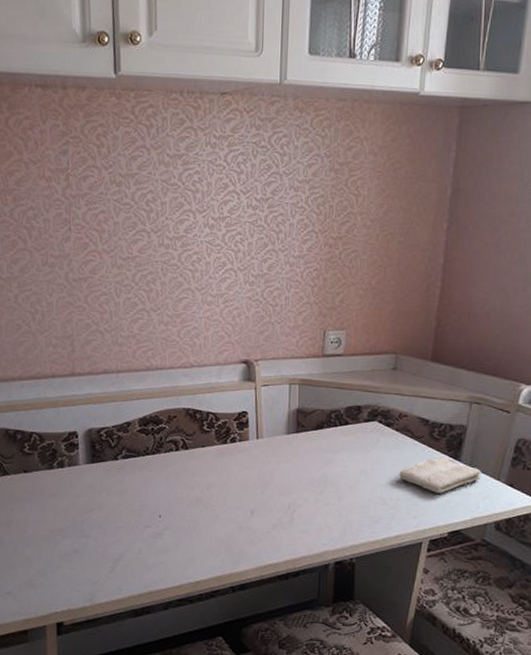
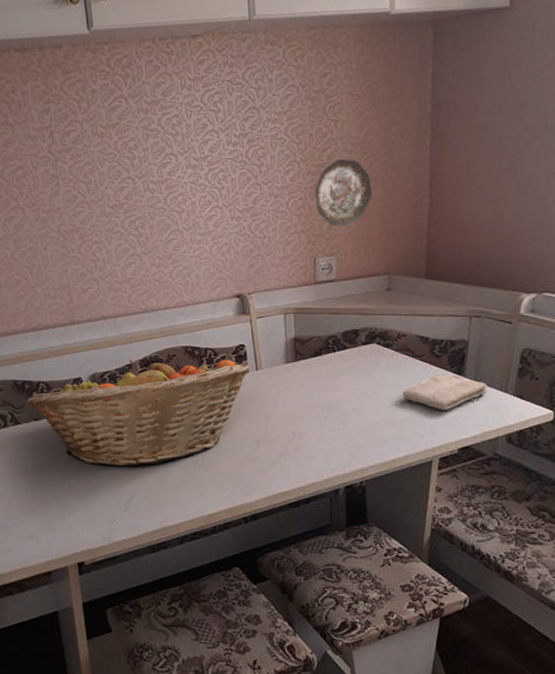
fruit basket: none [17,418,250,527] -> present [26,360,250,467]
decorative plate: none [330,233,387,302] -> present [314,158,372,227]

